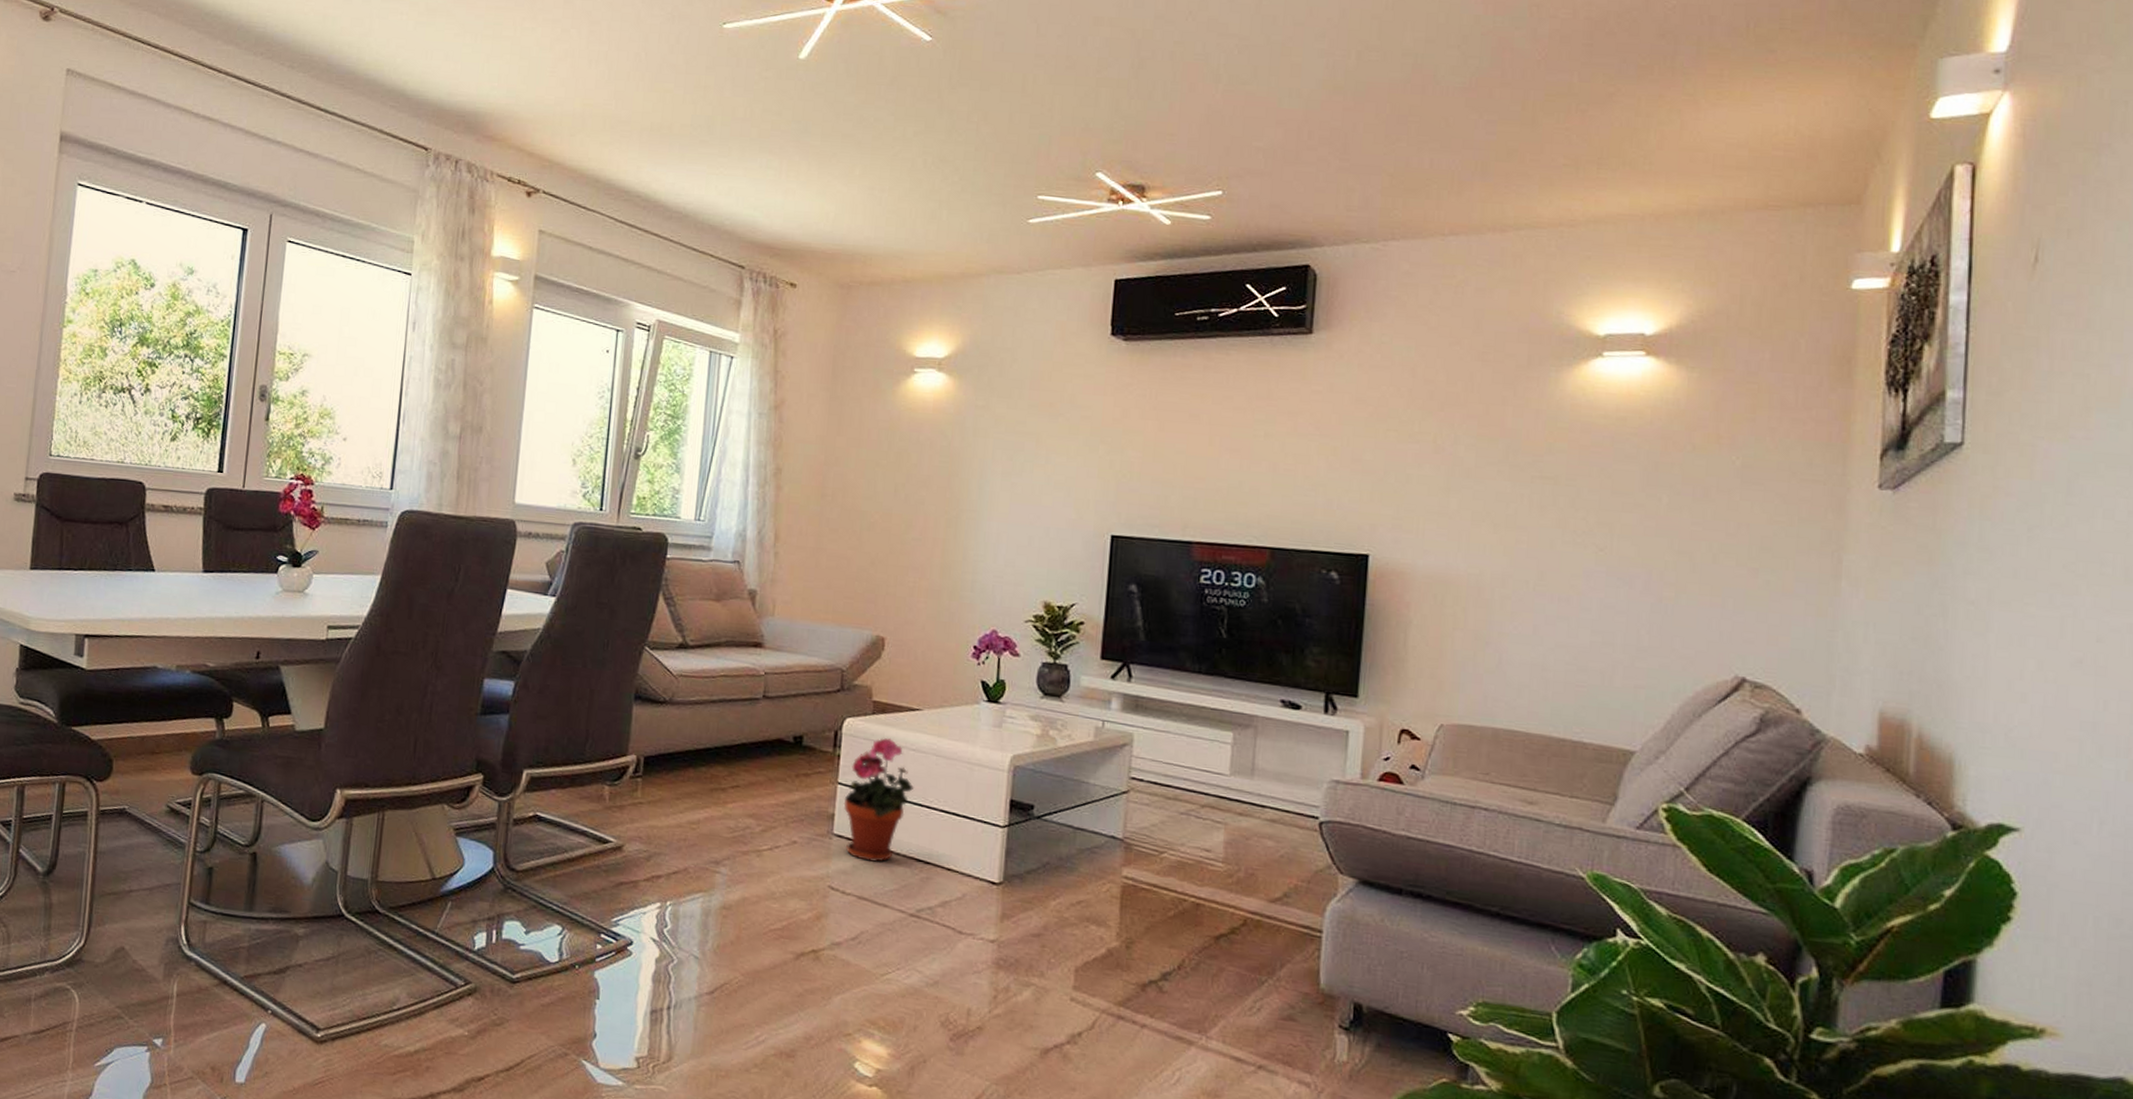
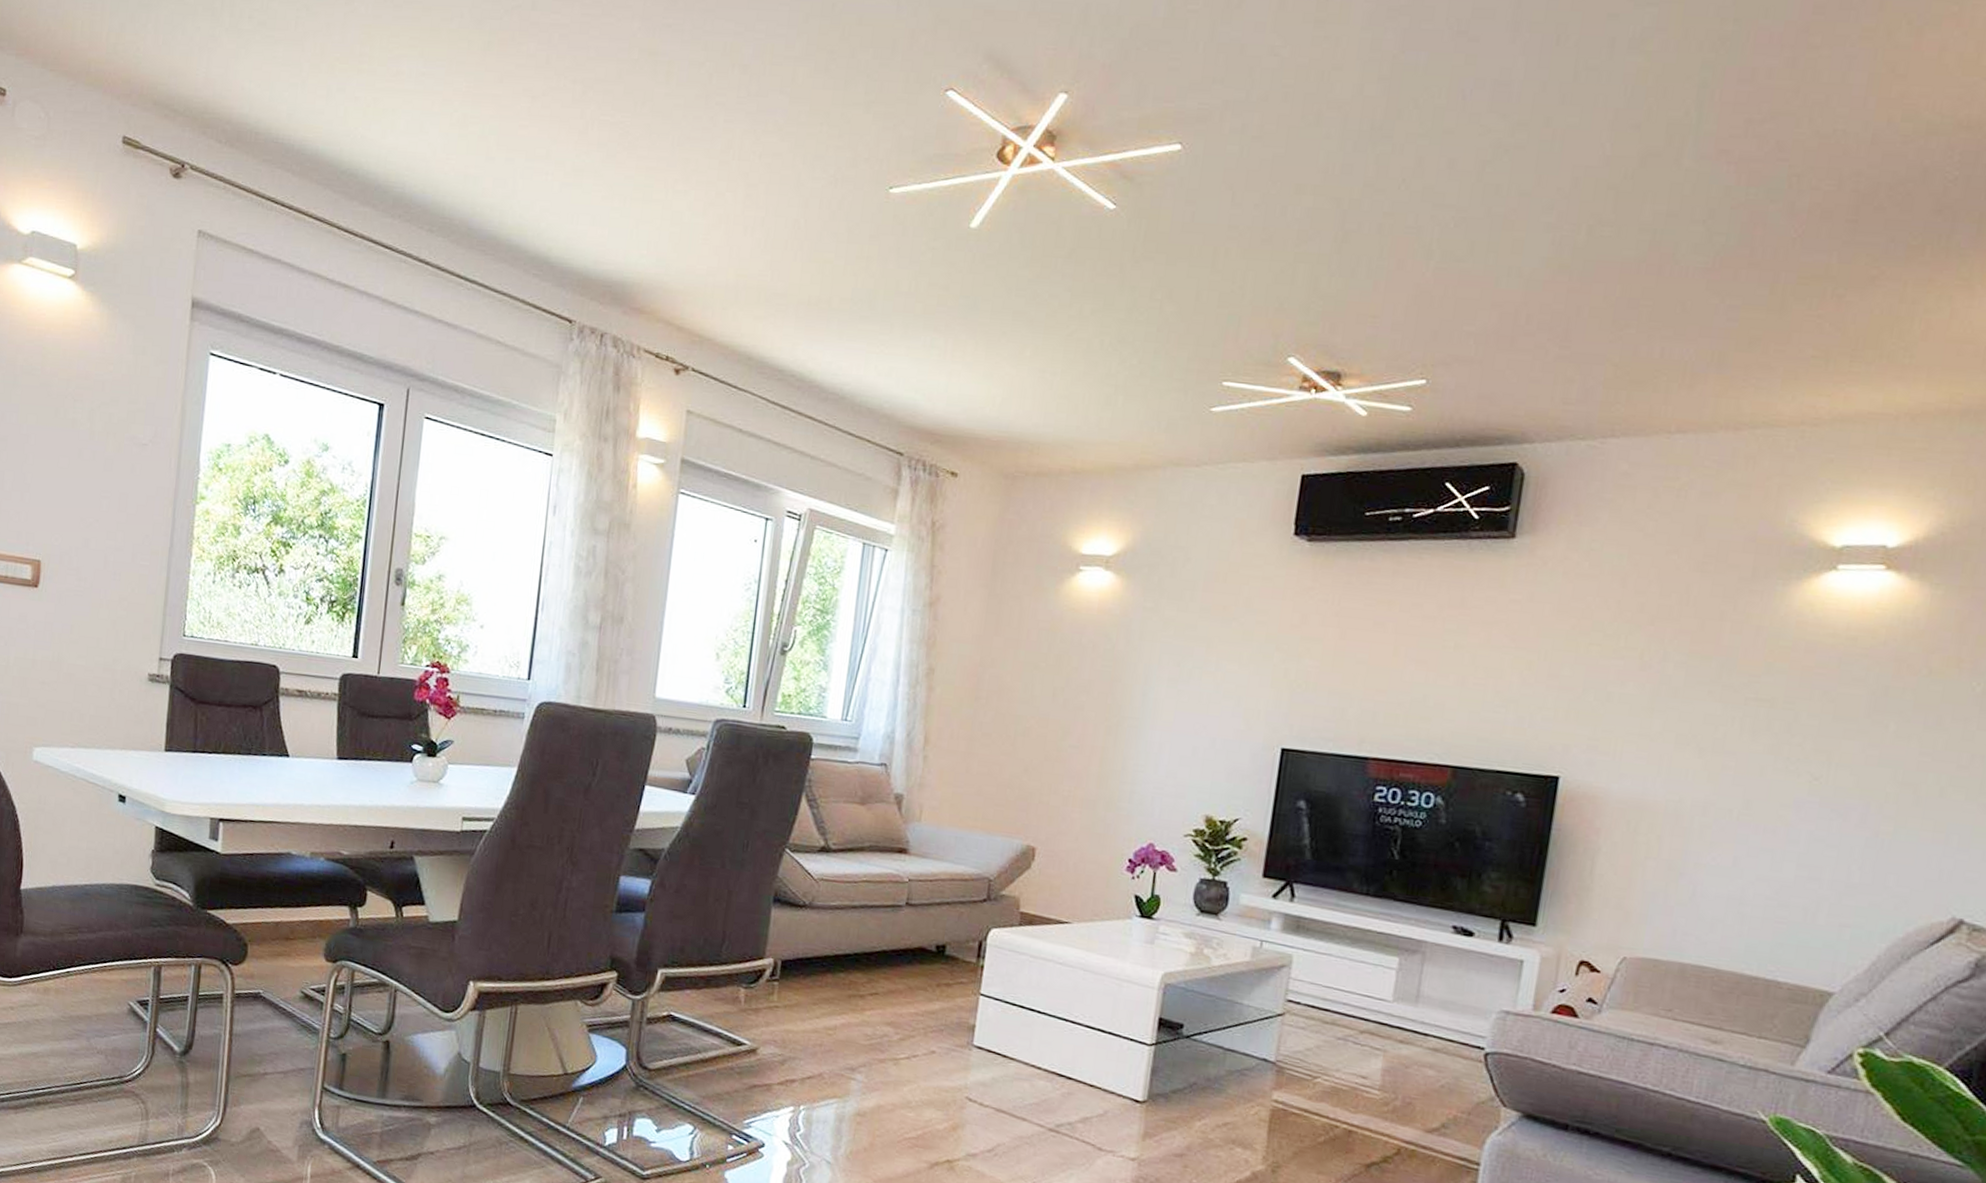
potted plant: present [843,737,915,863] -> none [985,949,1060,1076]

